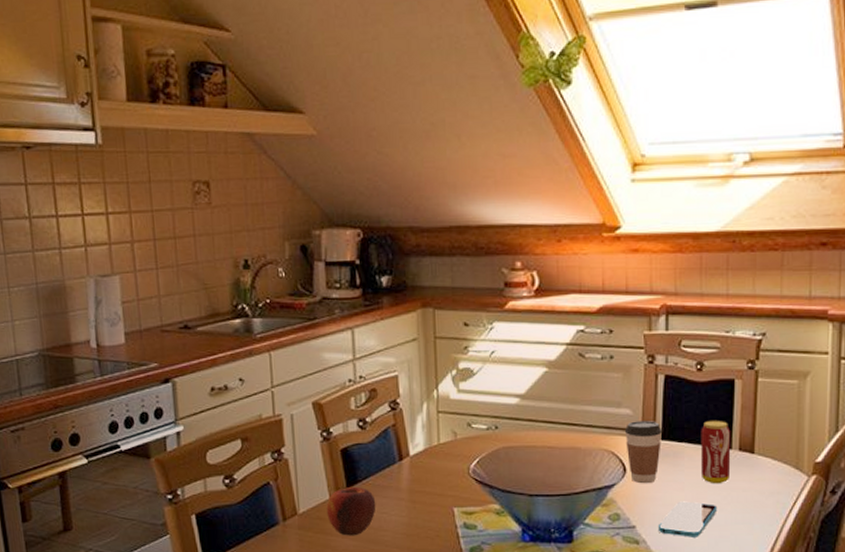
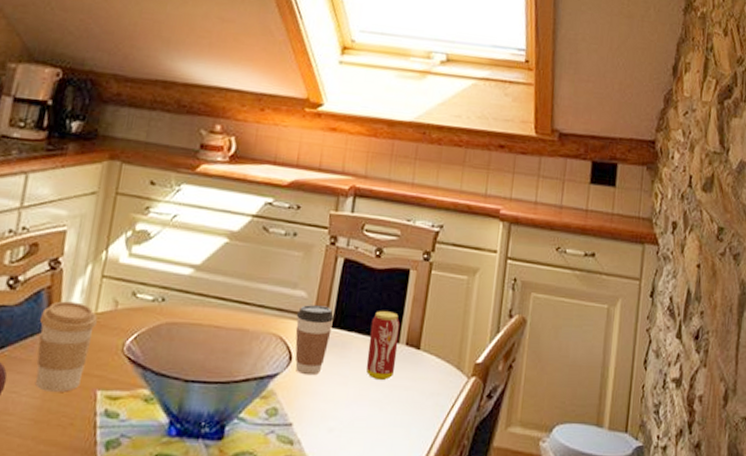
coffee cup: none [391,436,441,511] -> present [36,301,98,392]
smartphone: present [657,501,718,537] -> none [315,397,378,440]

